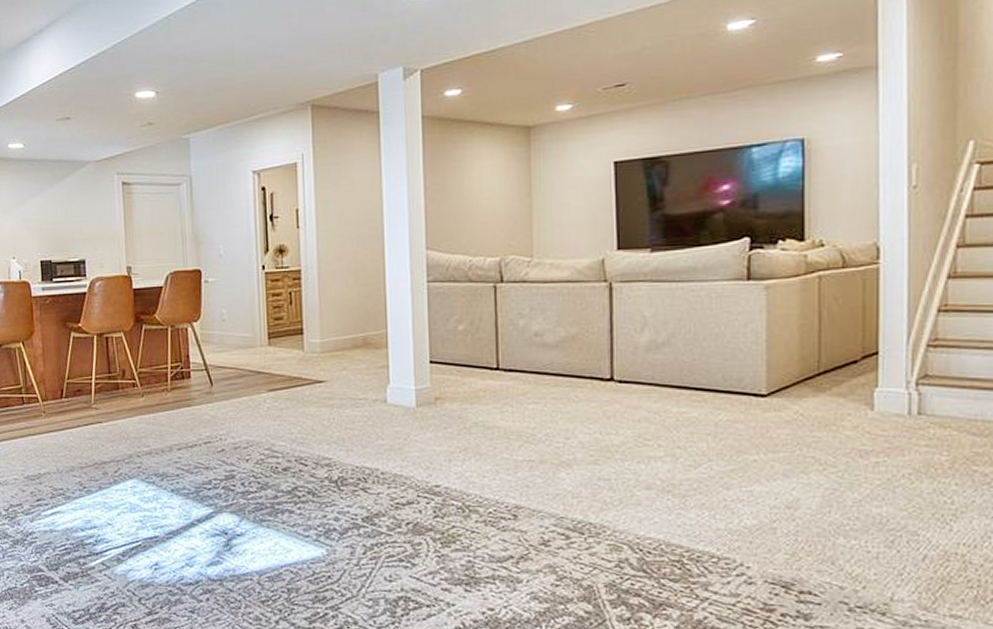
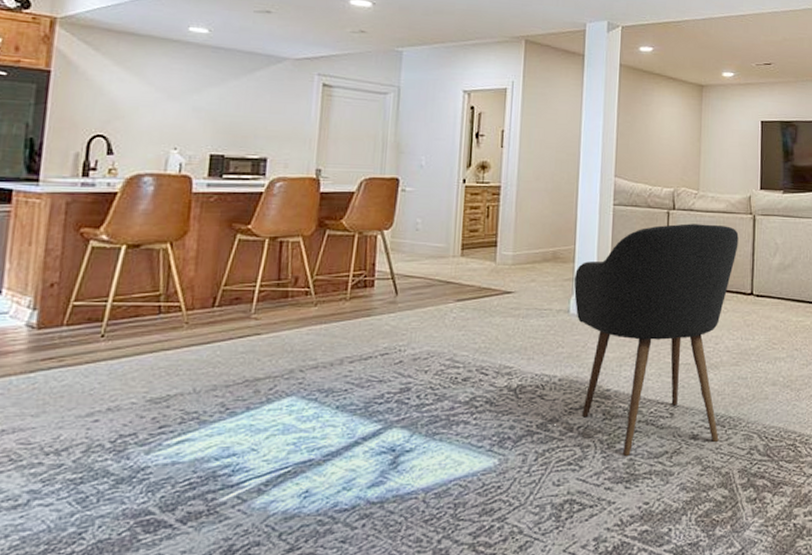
armchair: none [388,297,590,557] -> present [573,223,739,456]

